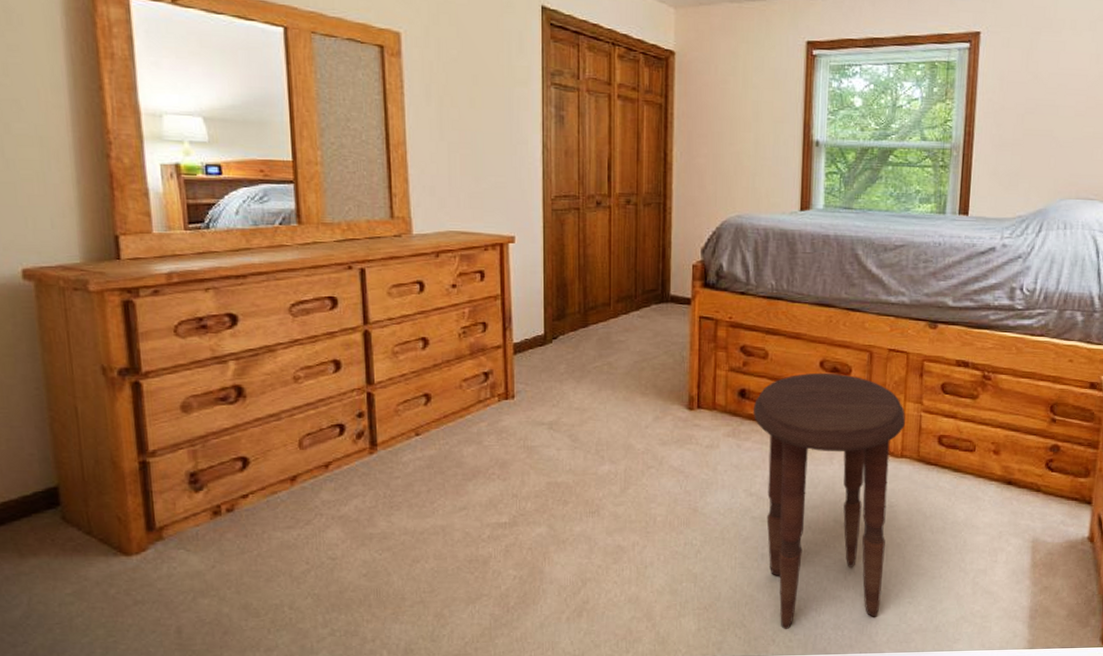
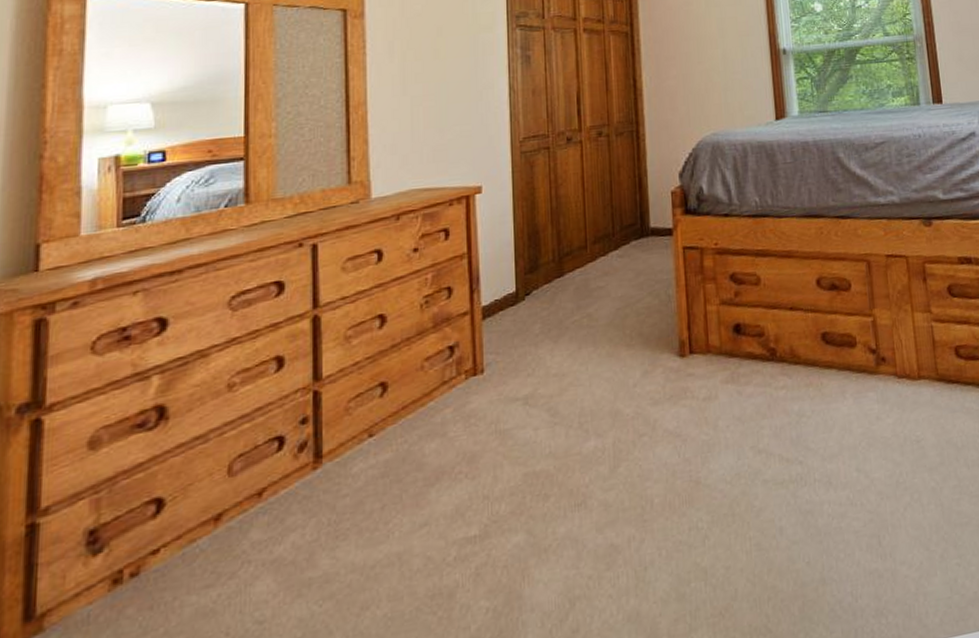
side table: present [753,372,905,630] -> none [750,290,925,628]

